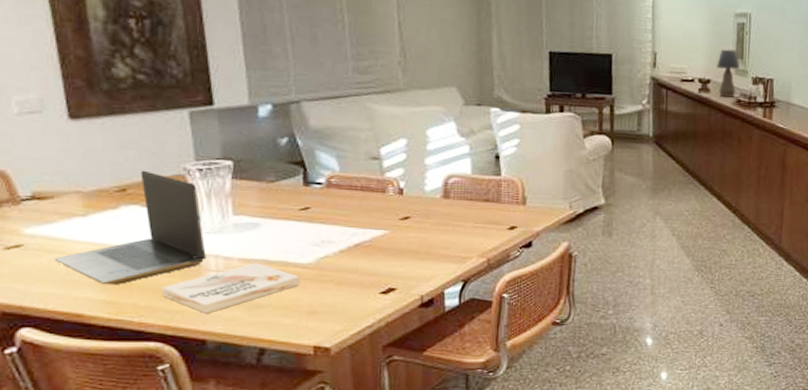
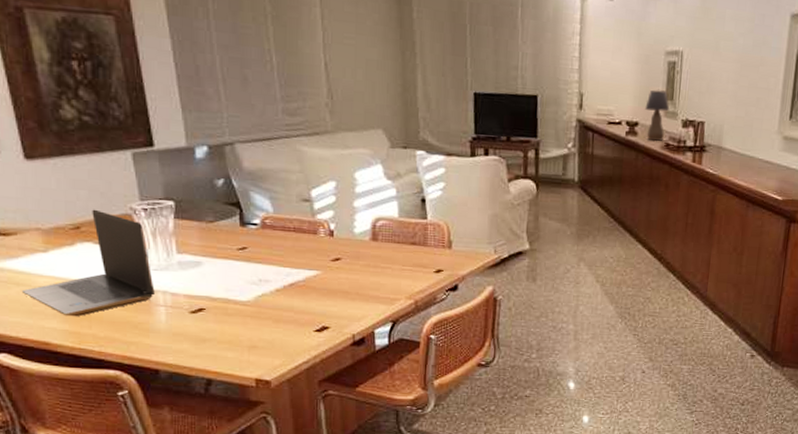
book: present [161,262,301,313] -> none [116,298,242,345]

